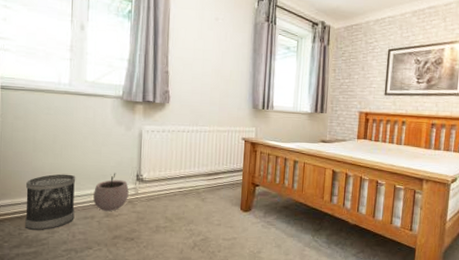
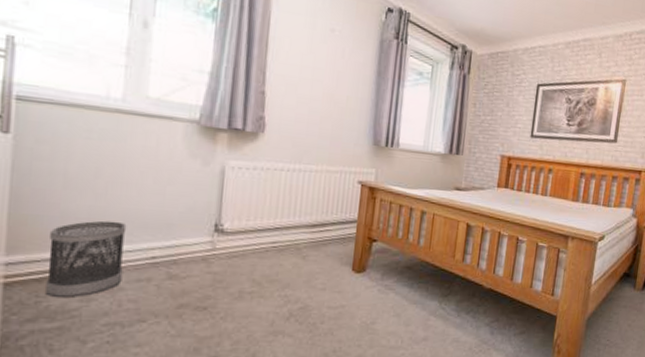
plant pot: present [93,173,129,211] -> none [151,221,203,271]

